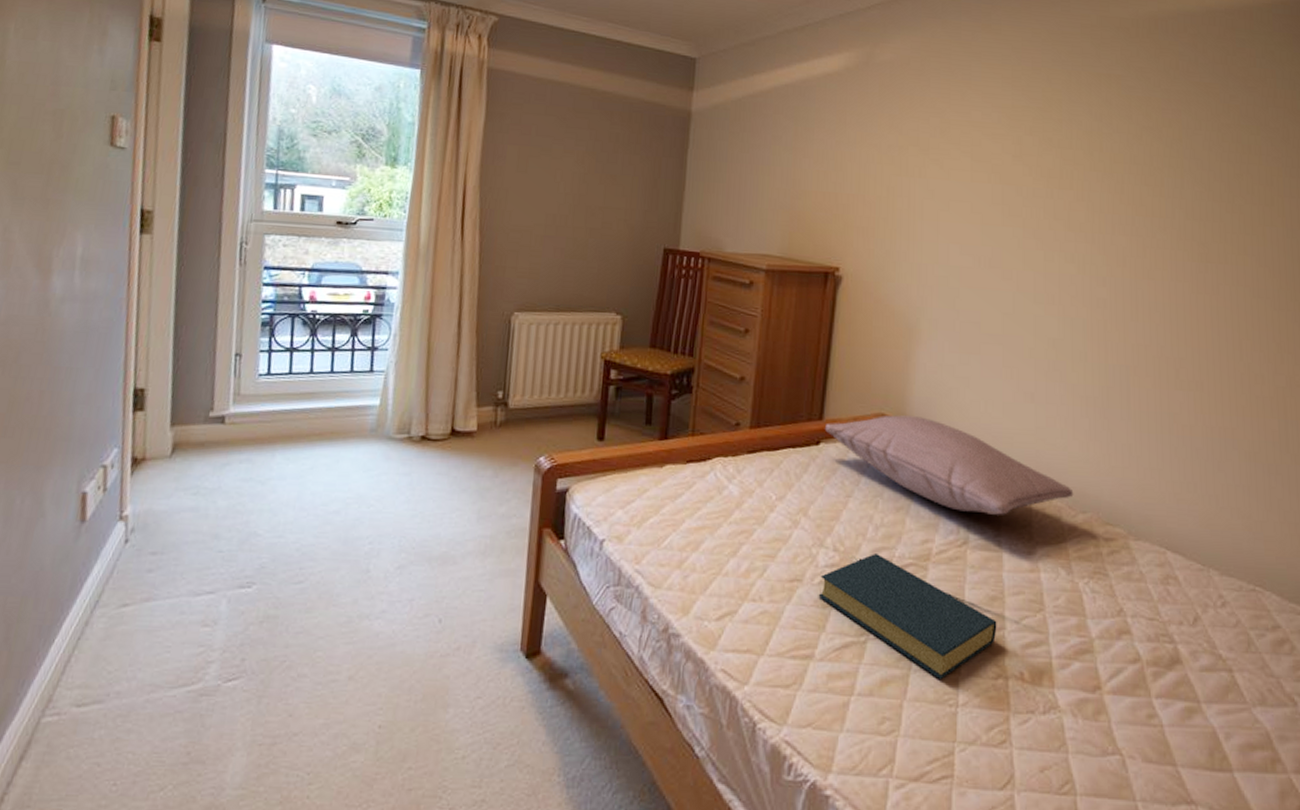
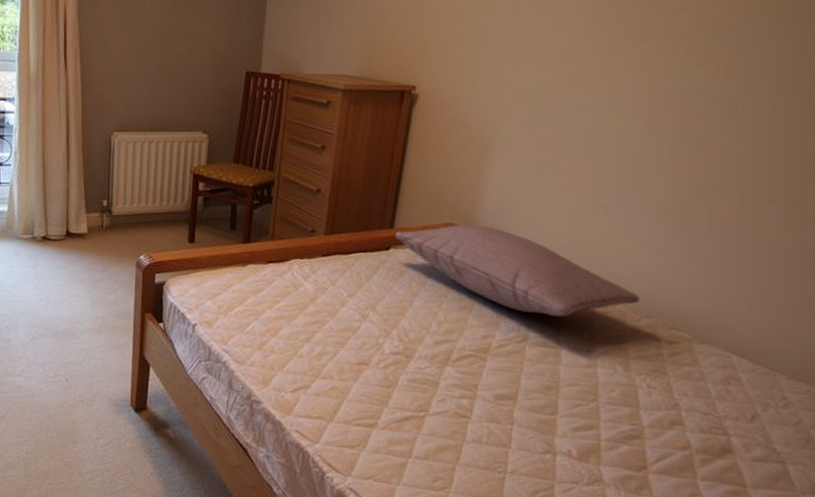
hardback book: present [818,554,997,679] -> none [382,345,550,451]

